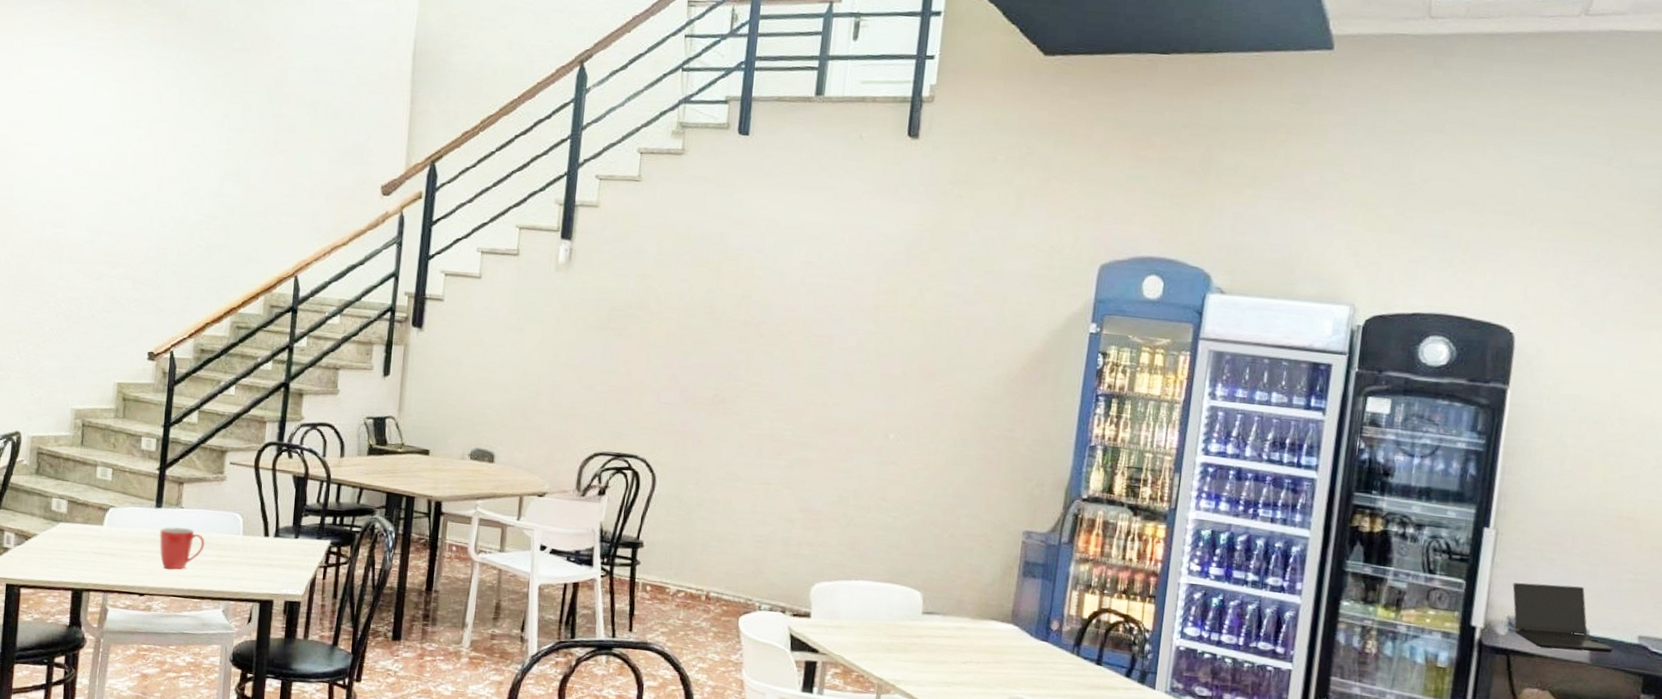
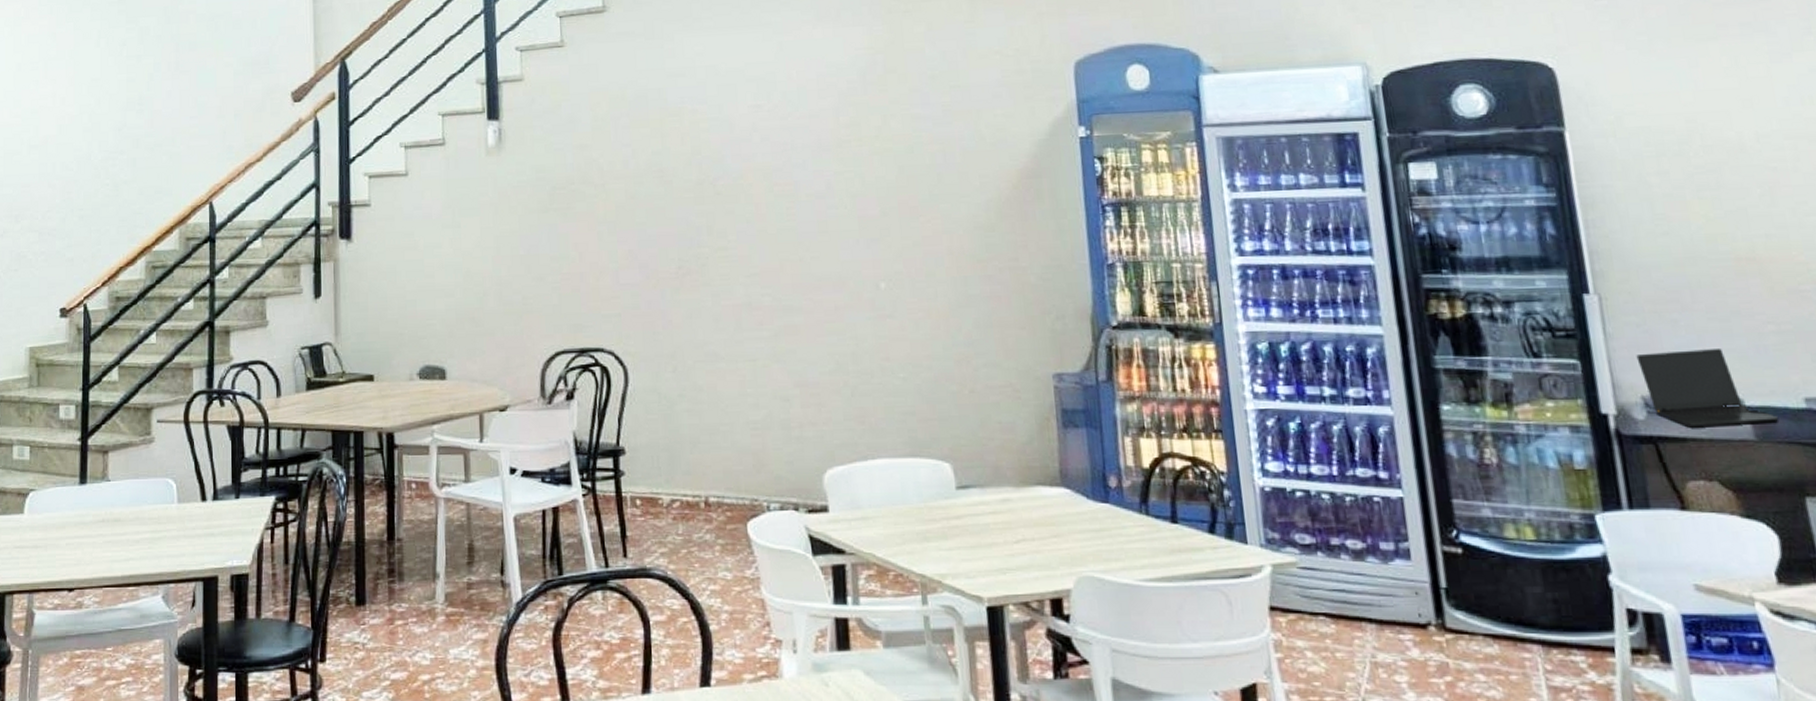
mug: present [159,527,205,570] -> none [85,503,137,555]

